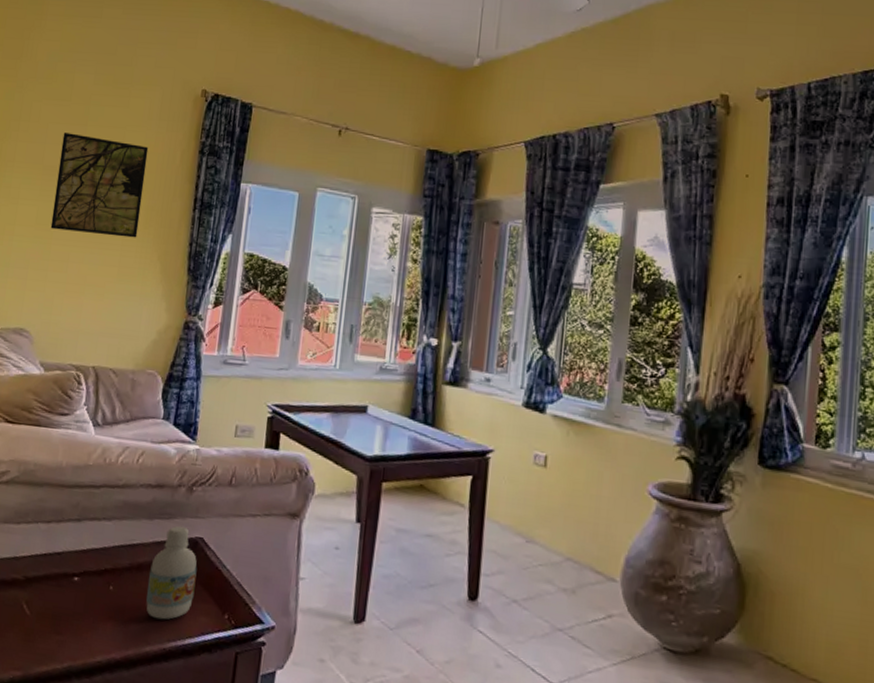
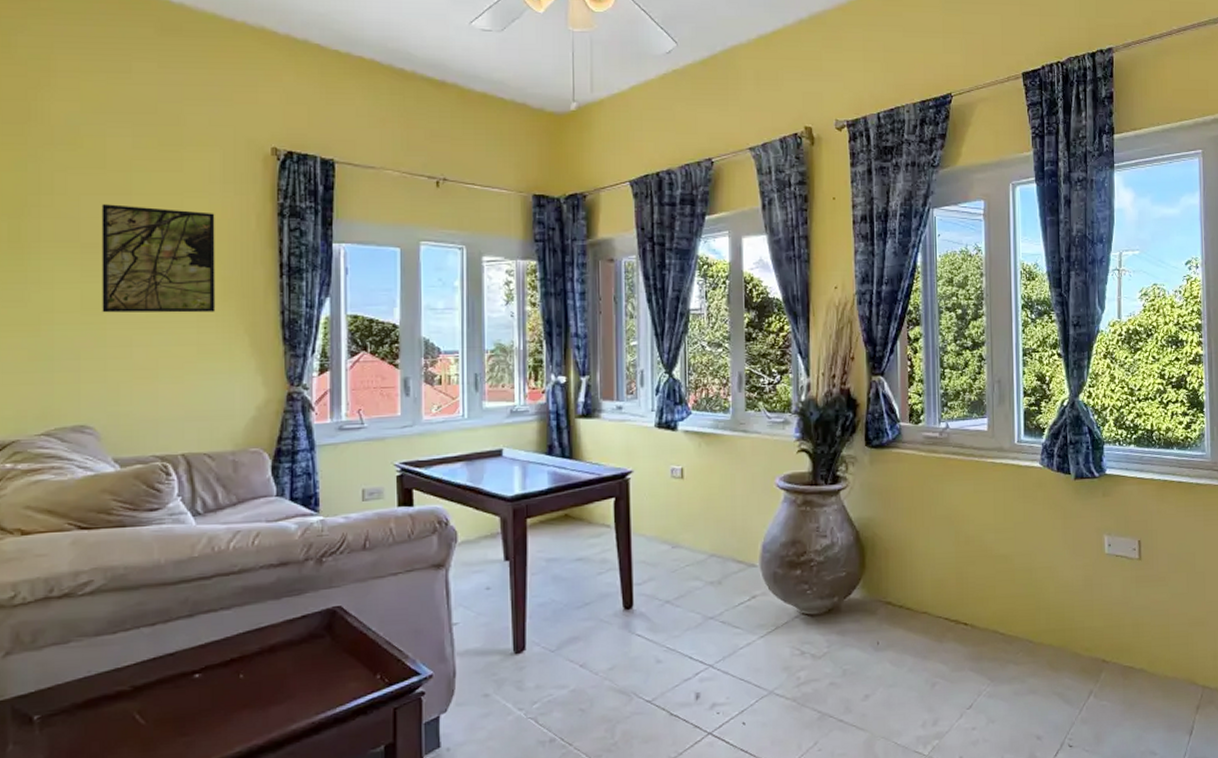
bottle: present [145,525,197,620] -> none [283,599,339,696]

